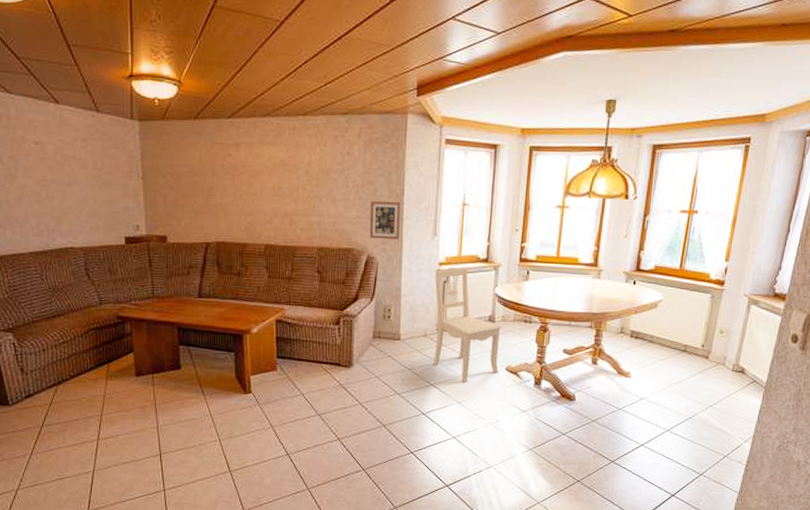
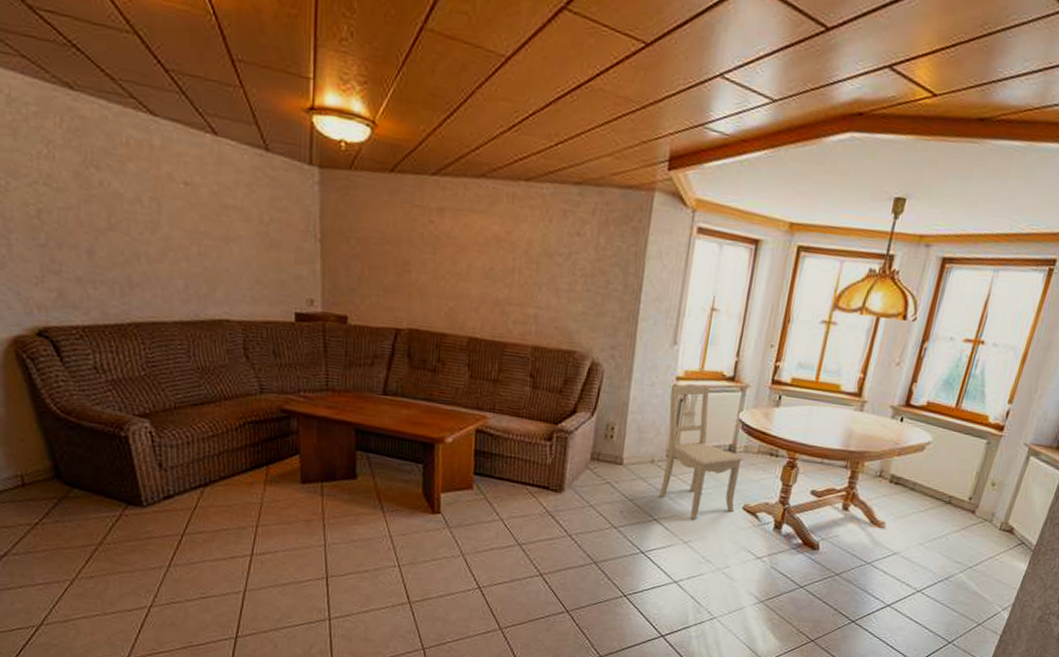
picture frame: present [370,201,401,239] -> none [596,295,638,345]

